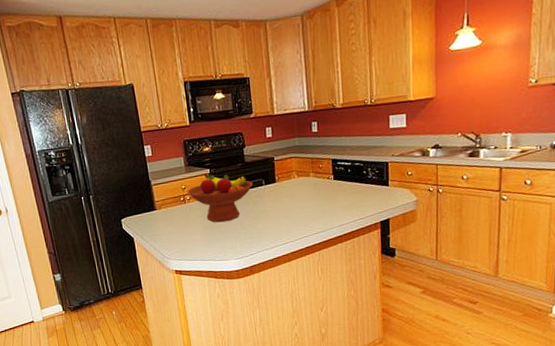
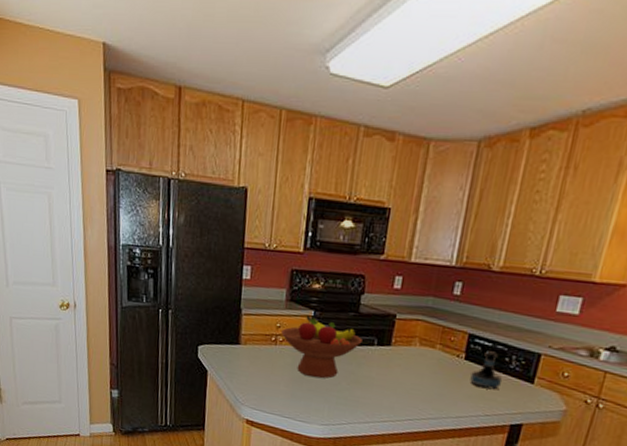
tequila bottle: none [341,168,365,199] -> present [470,351,502,390]

